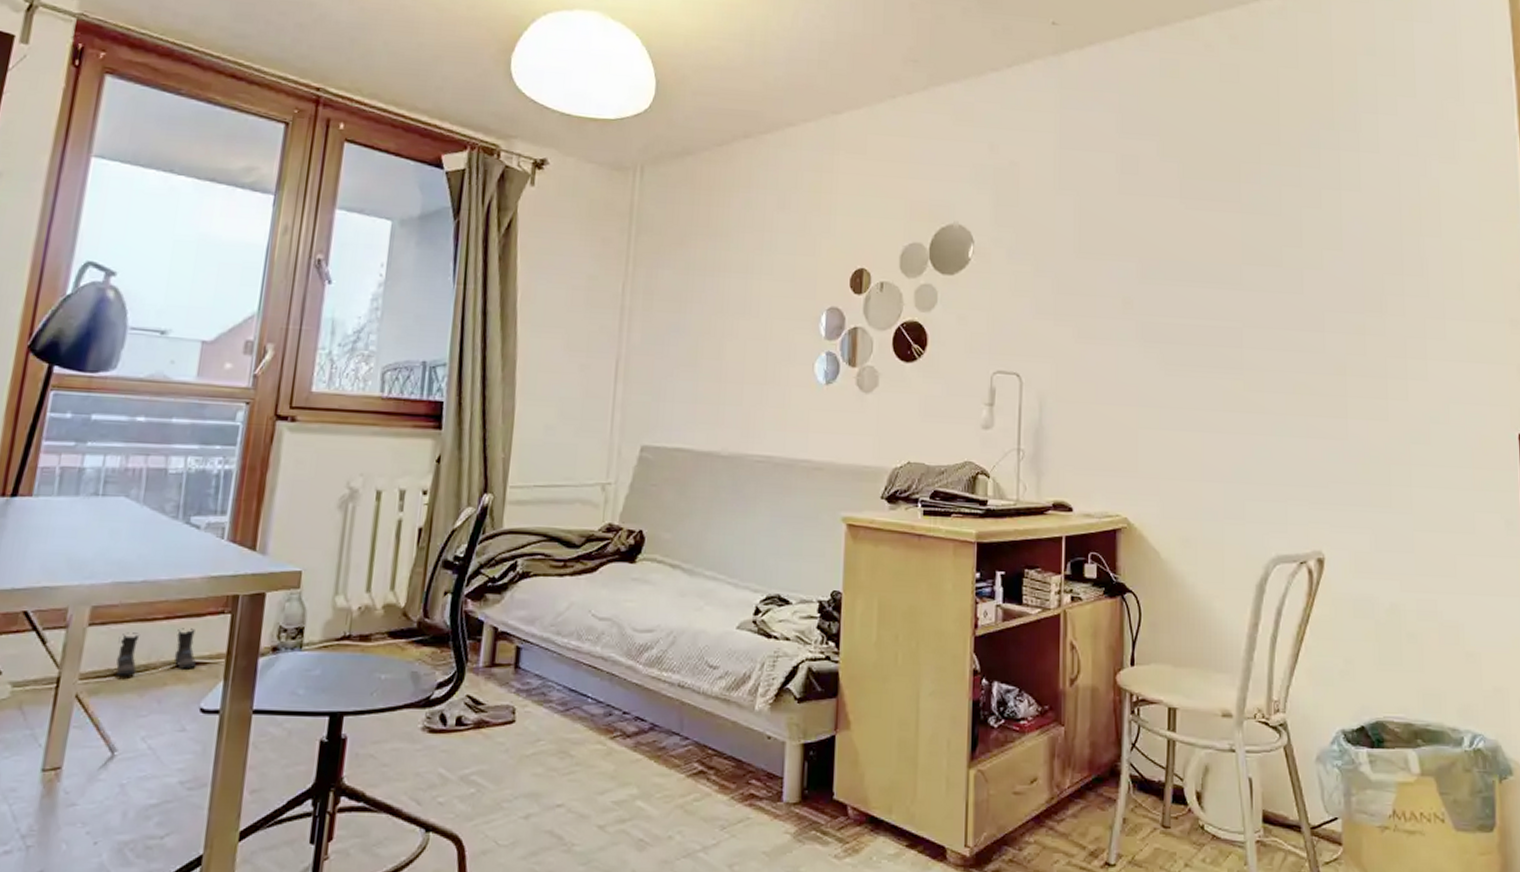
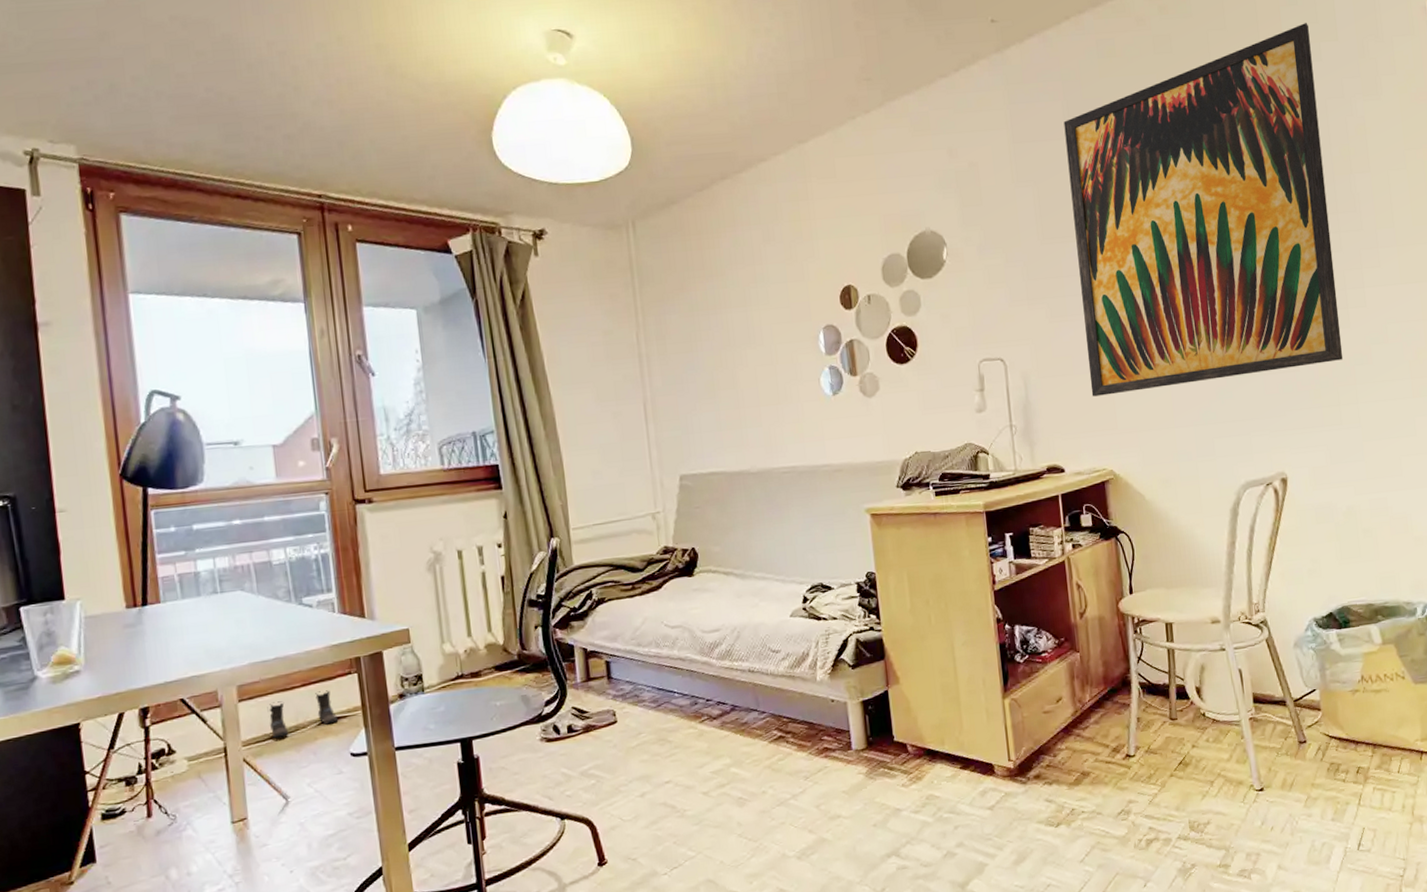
wall art: none [1113,75,1398,436] -> present [1063,23,1344,397]

